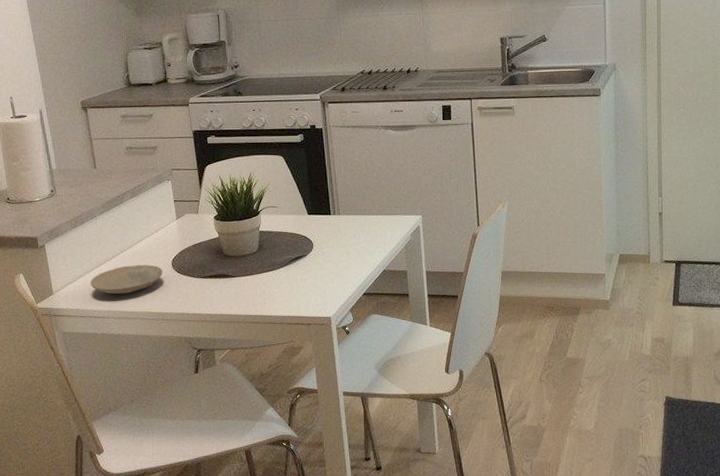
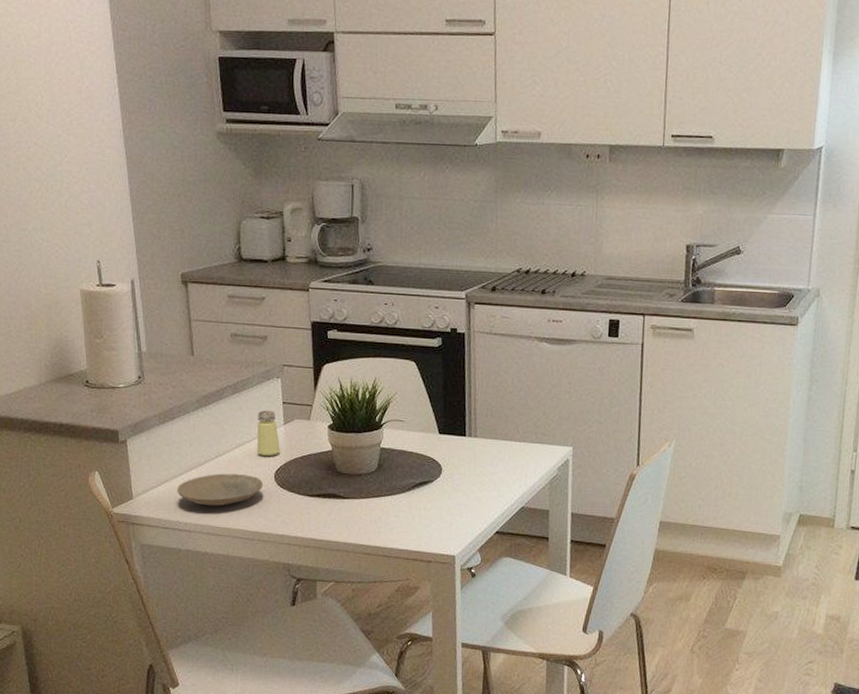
saltshaker: none [154,208,175,247] -> present [257,410,280,456]

